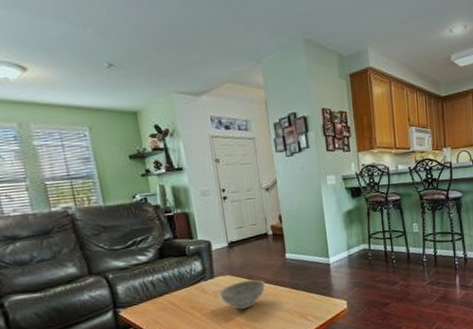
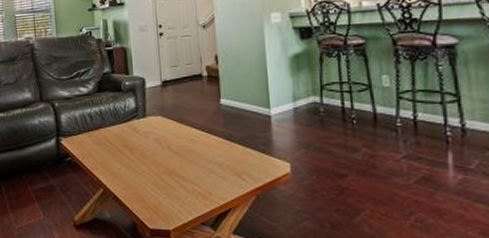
decorative bowl: present [219,279,266,310] -> none [150,123,197,155]

